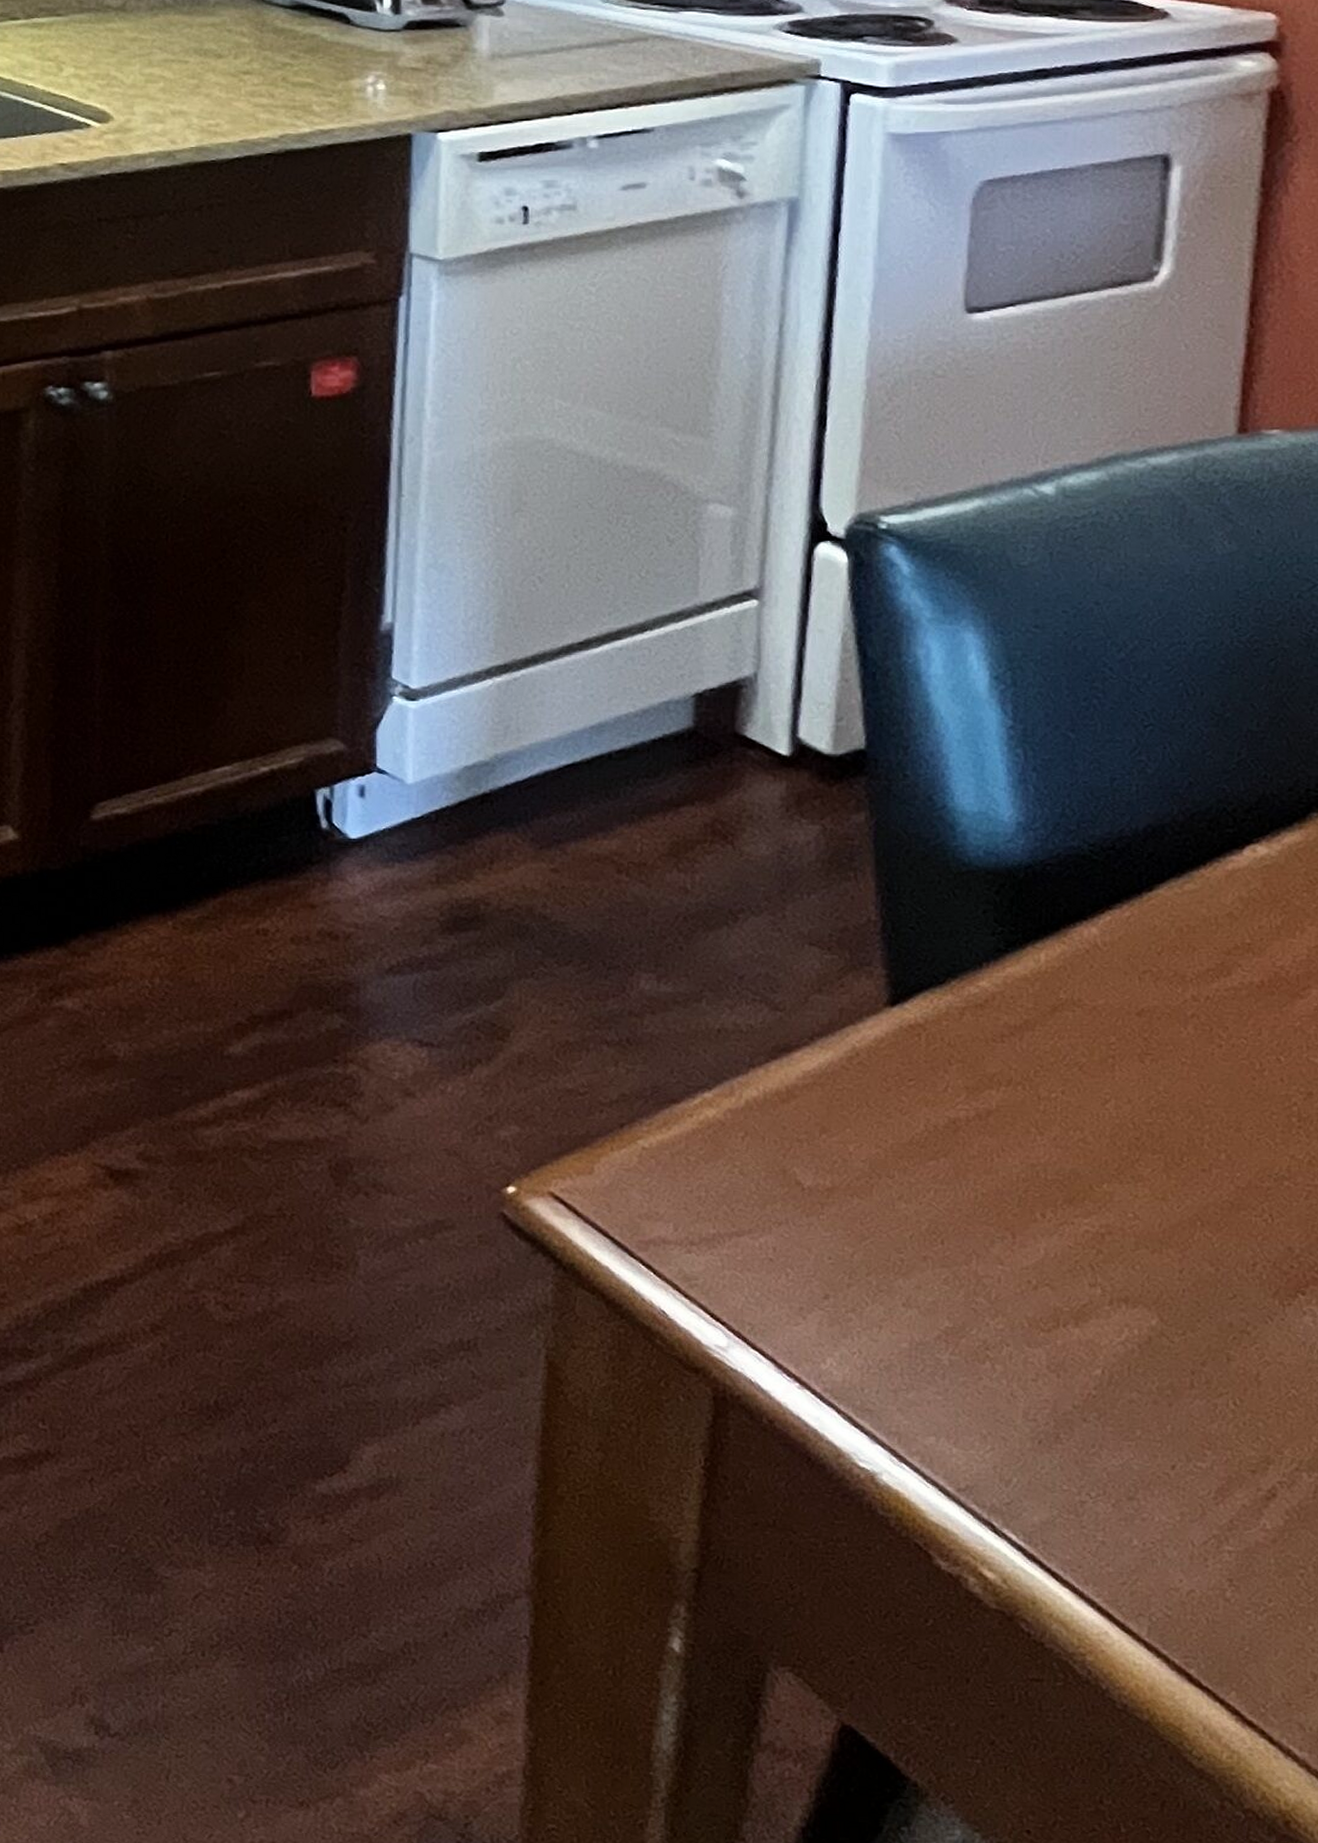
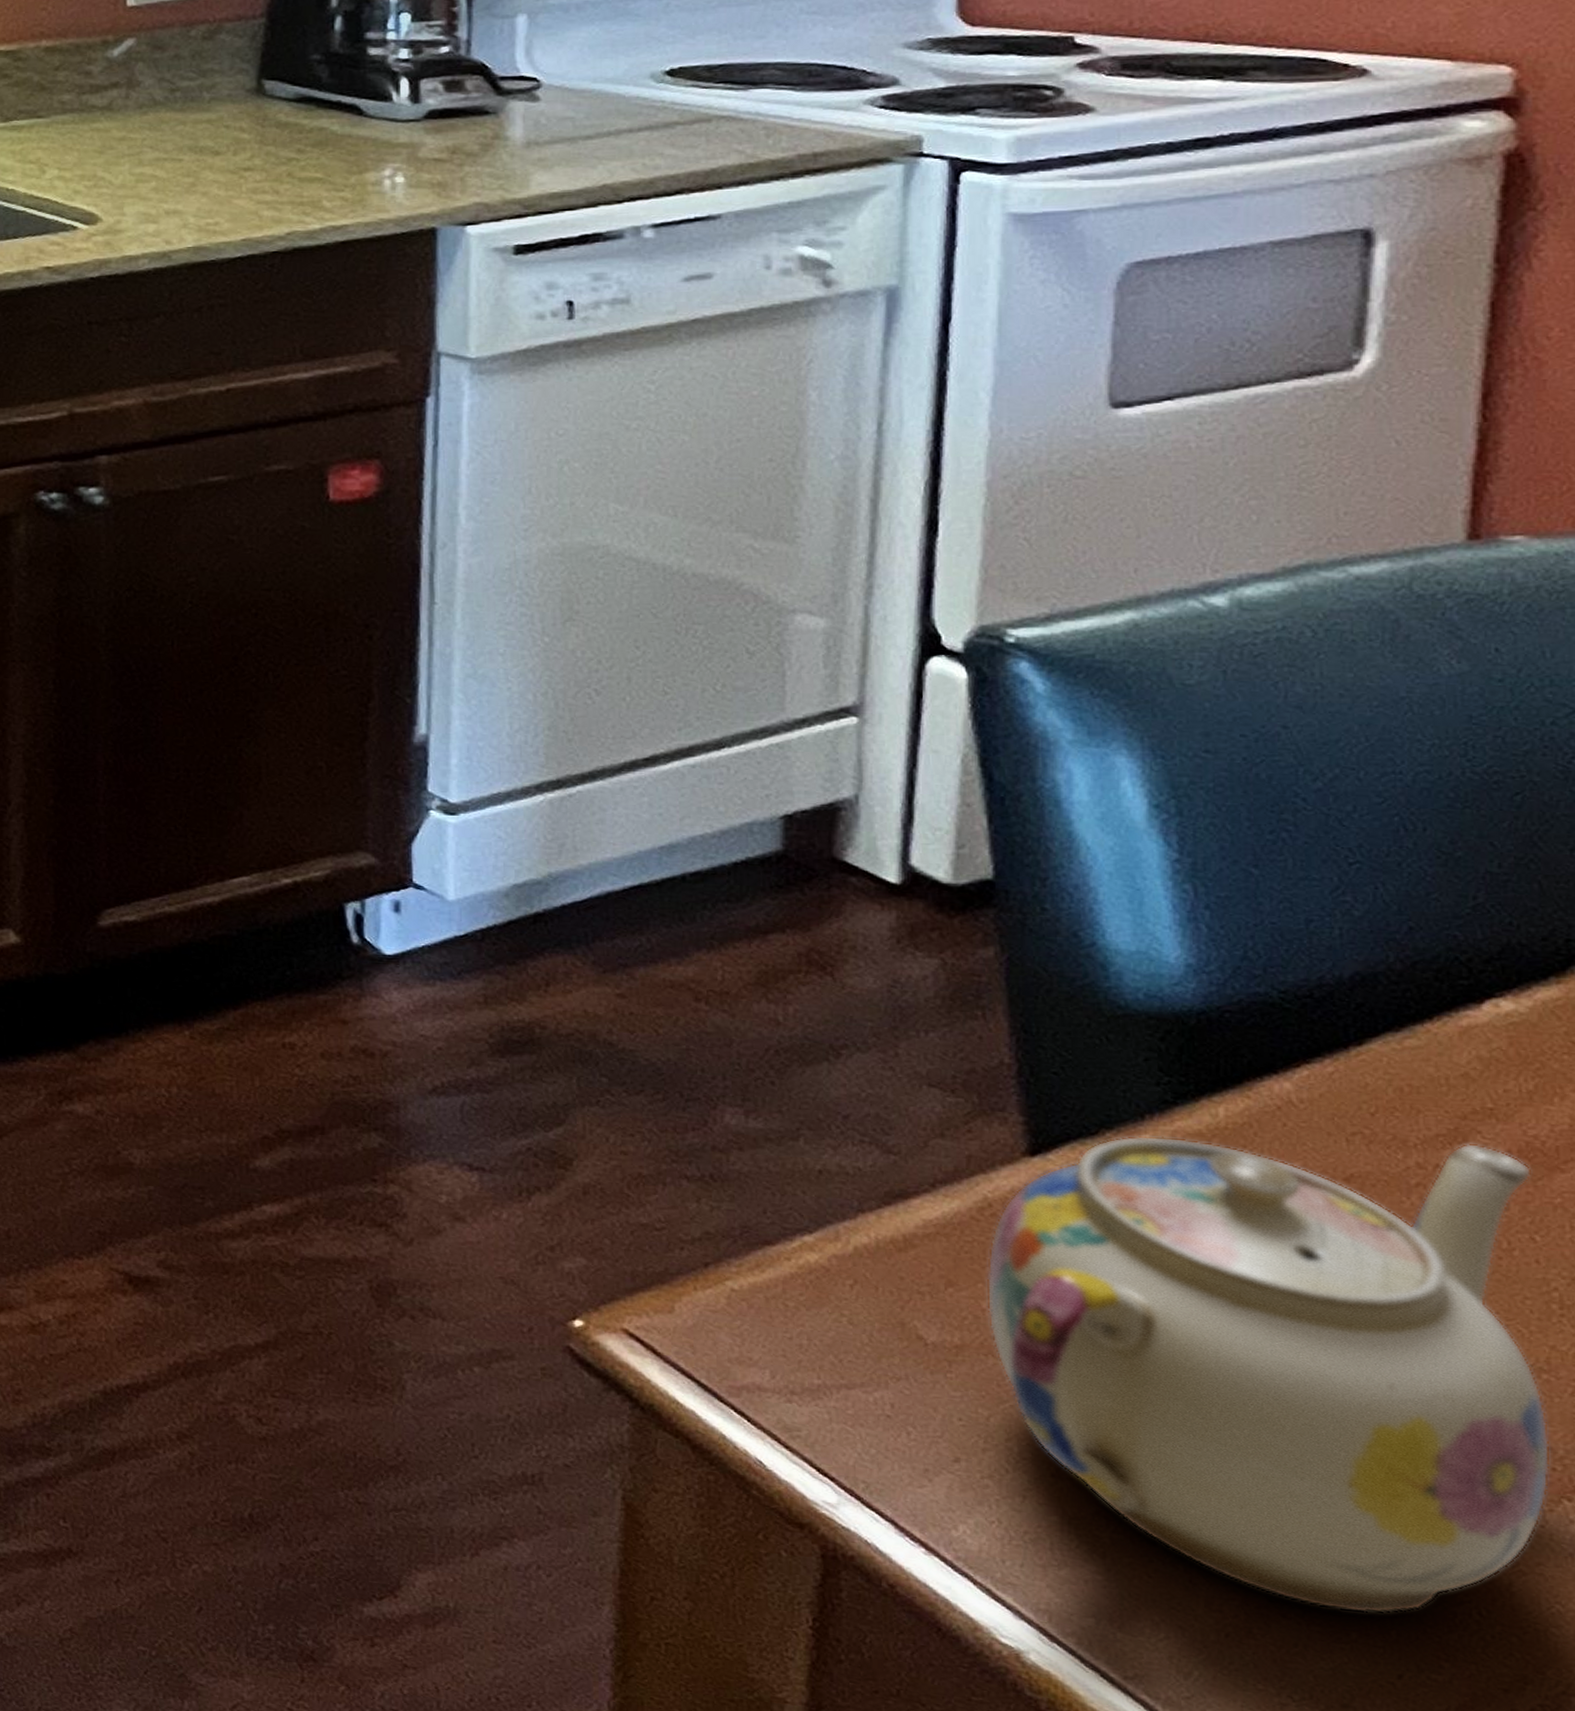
teapot: none [853,975,1290,1412] -> present [986,1135,1551,1614]

